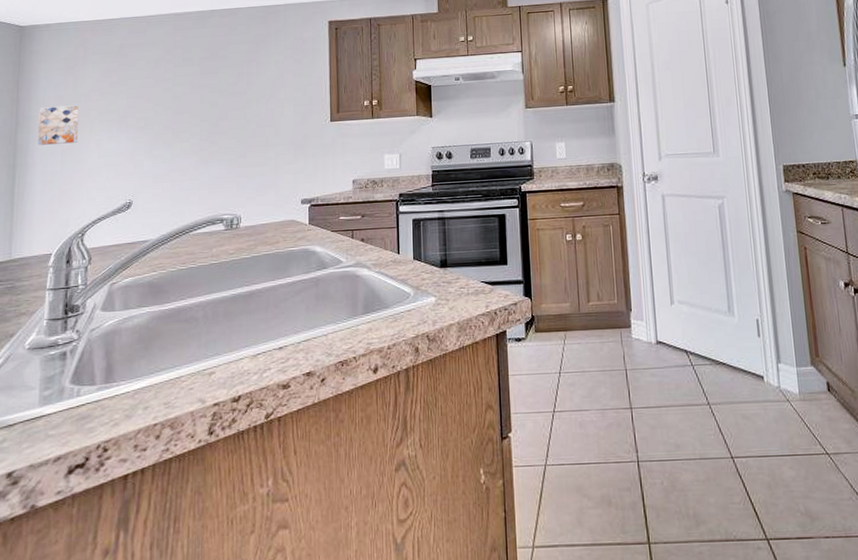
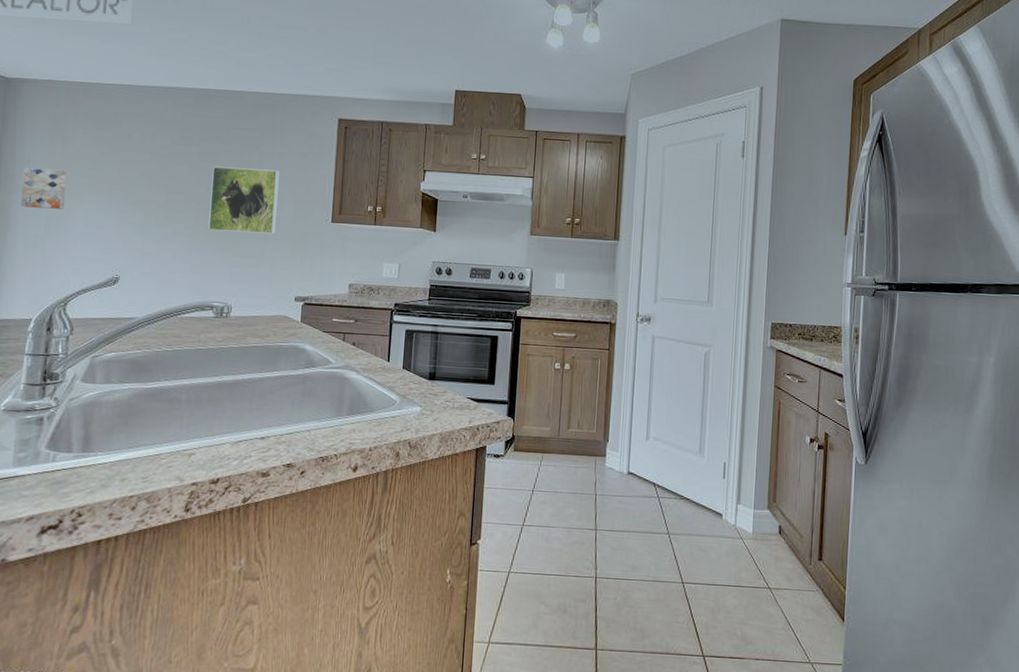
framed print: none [213,78,278,145] -> present [208,166,279,235]

